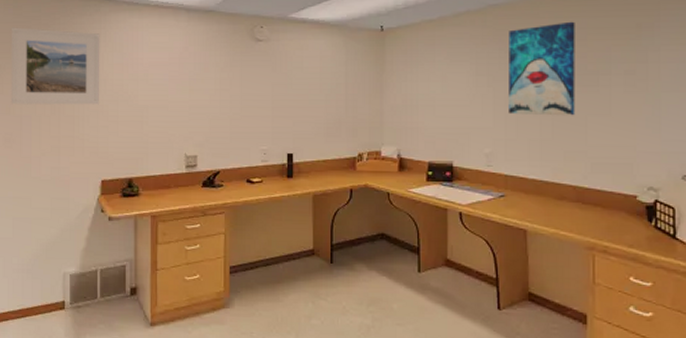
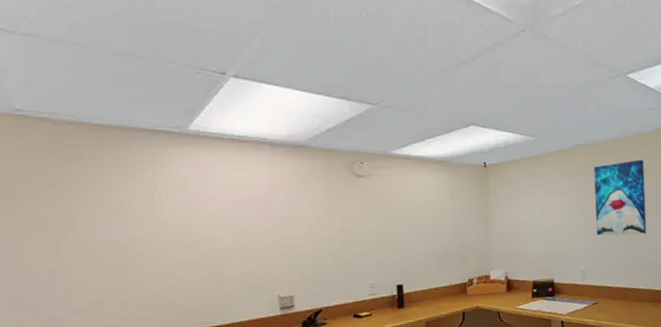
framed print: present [10,27,100,105] -> none [13,162,158,257]

